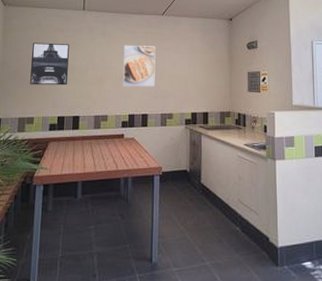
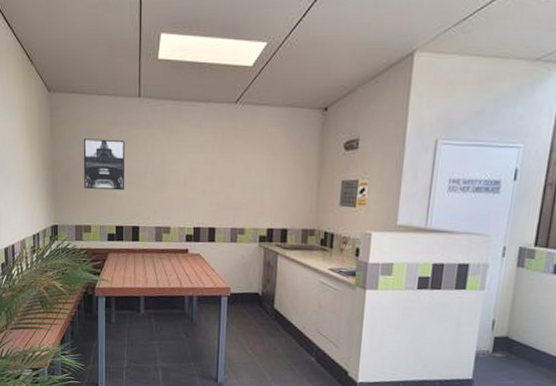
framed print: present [123,44,156,86] -> none [187,142,227,195]

